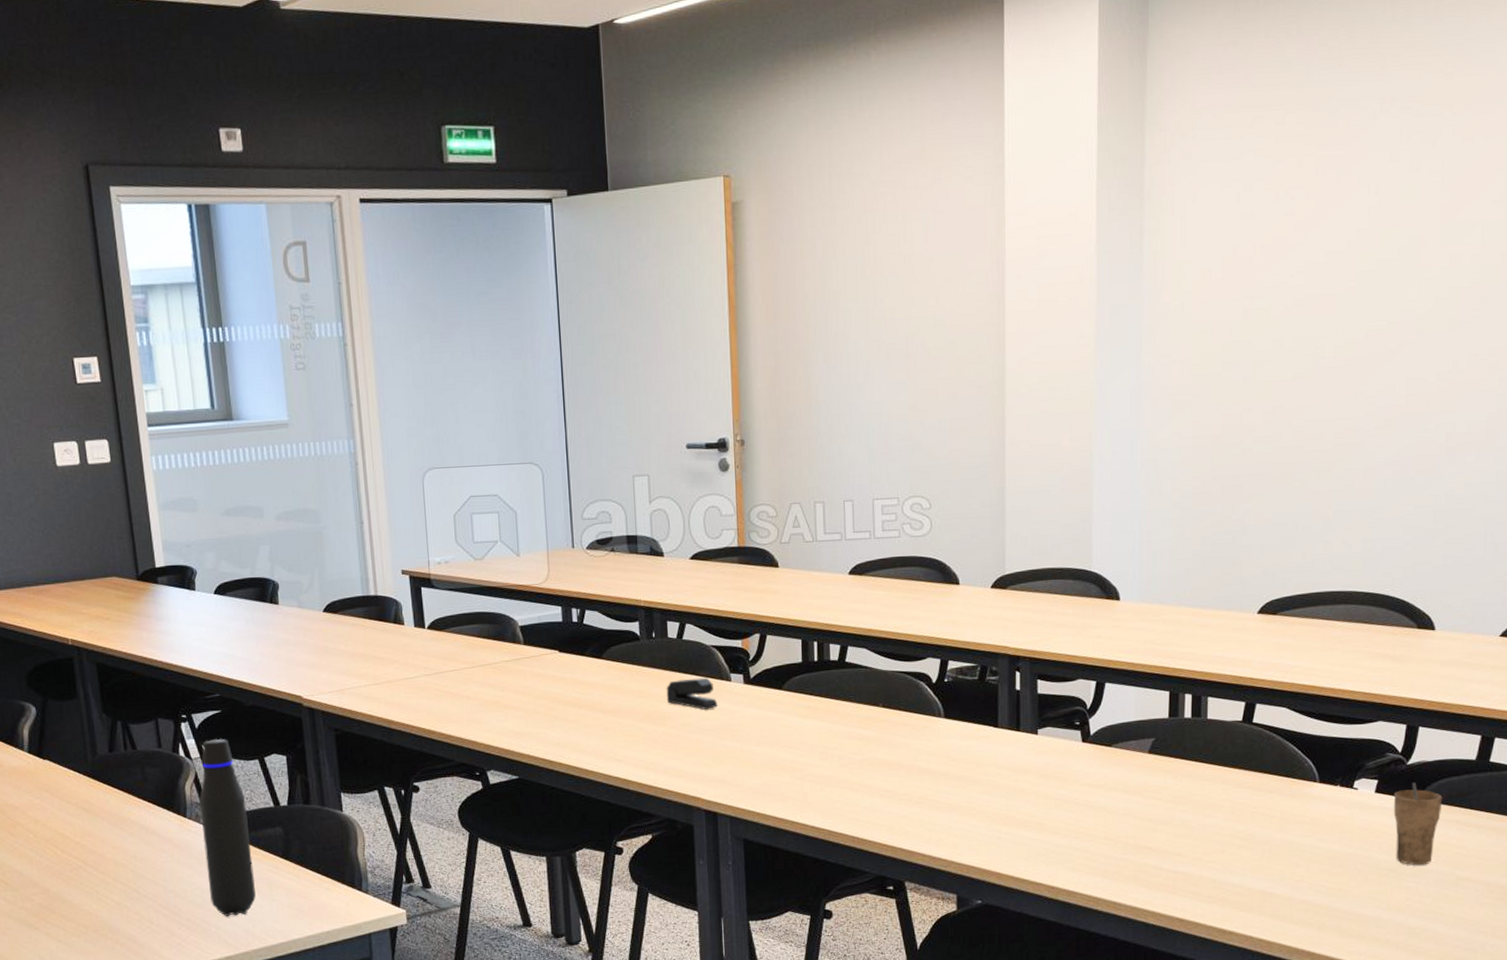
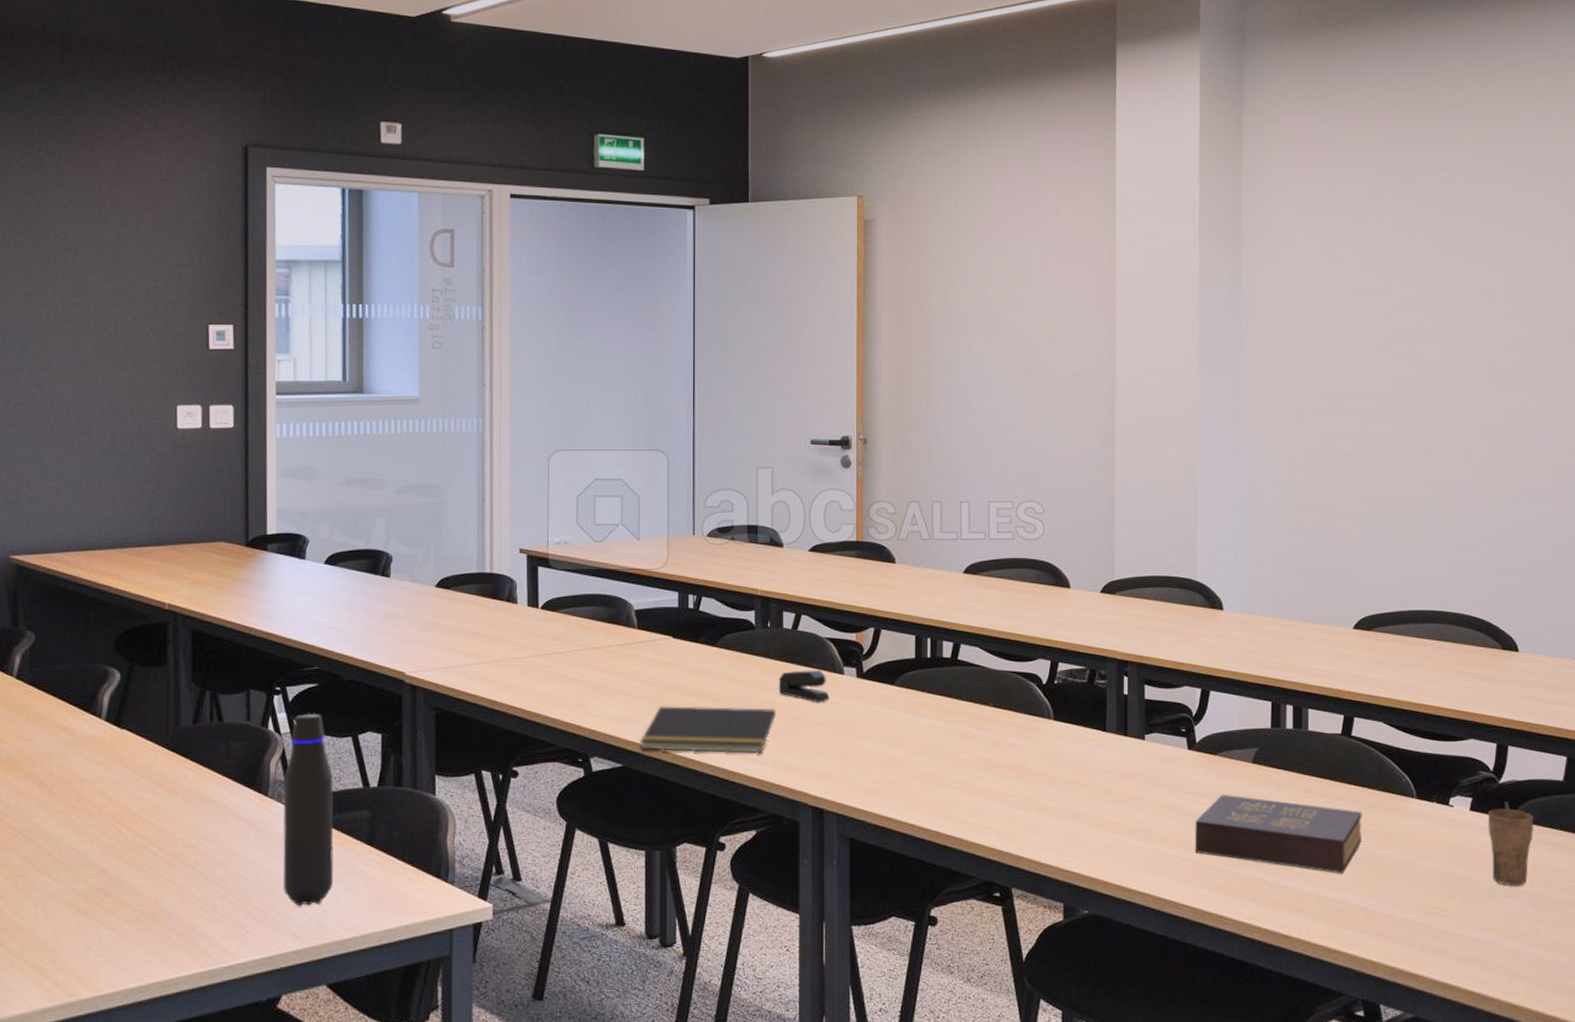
notepad: none [534,717,665,762] -> present [640,706,776,754]
hardback book: none [1088,784,1262,859] -> present [1194,794,1362,874]

